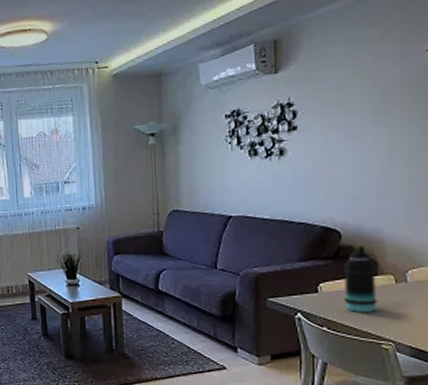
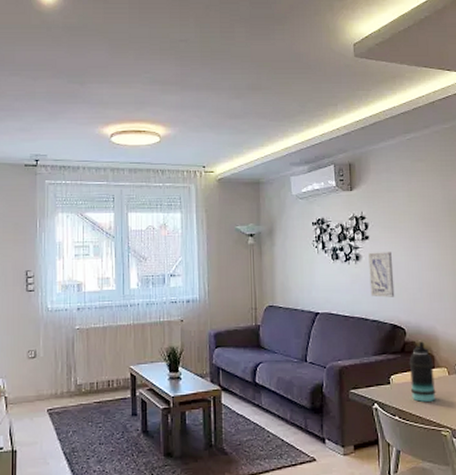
wall art: none [296,143,329,197] -> present [368,252,395,297]

